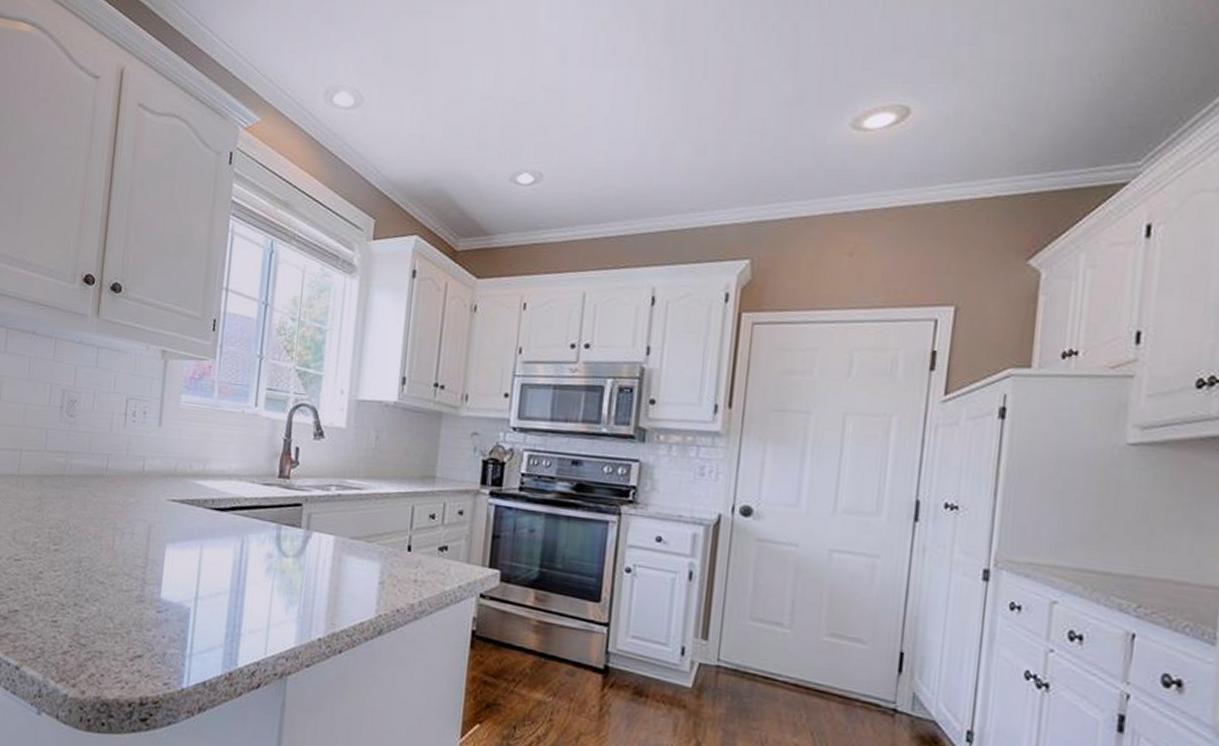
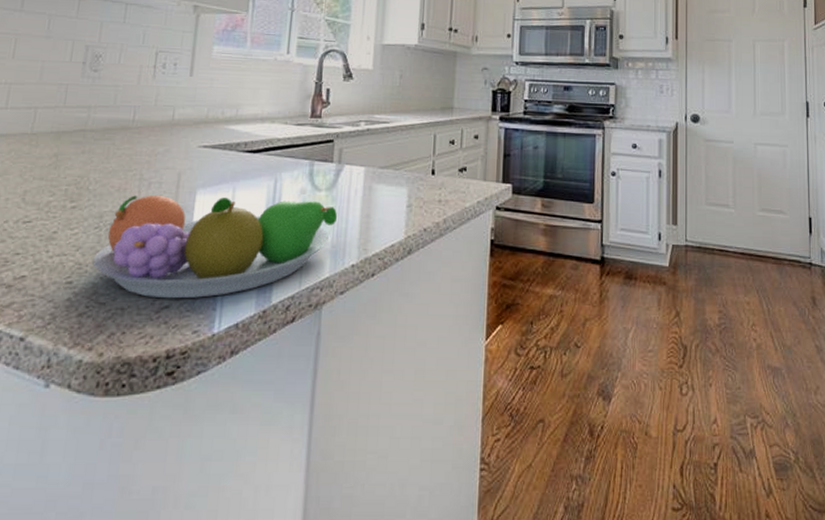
fruit bowl: none [74,544,305,652] -> present [92,194,338,299]

